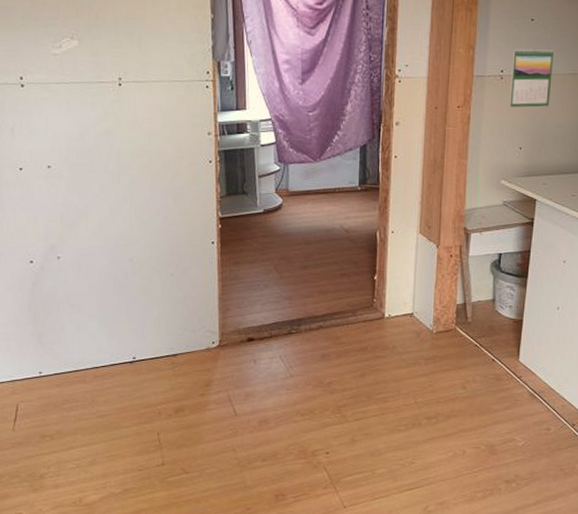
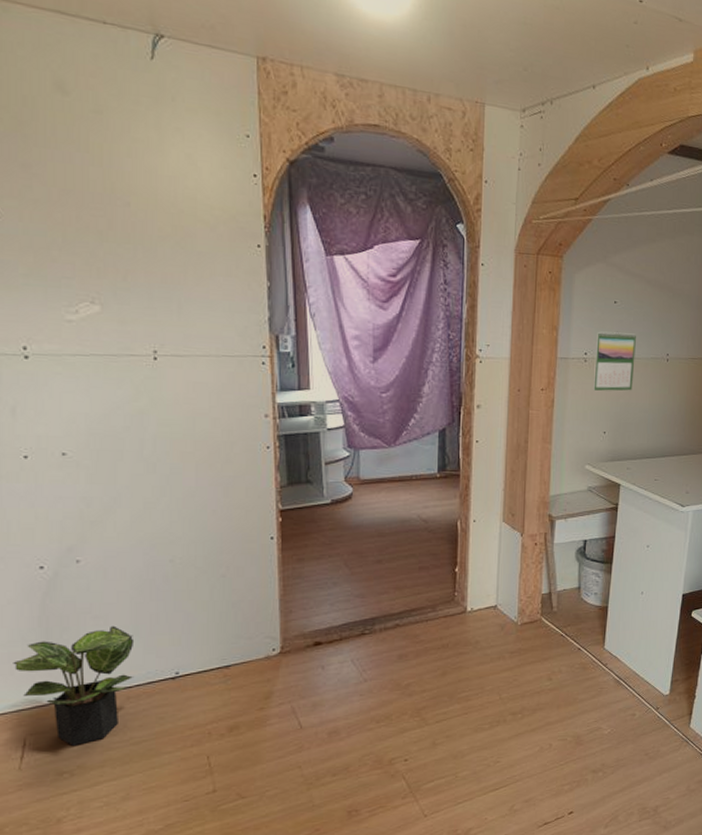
potted plant: none [9,314,101,414] -> present [13,625,135,746]

